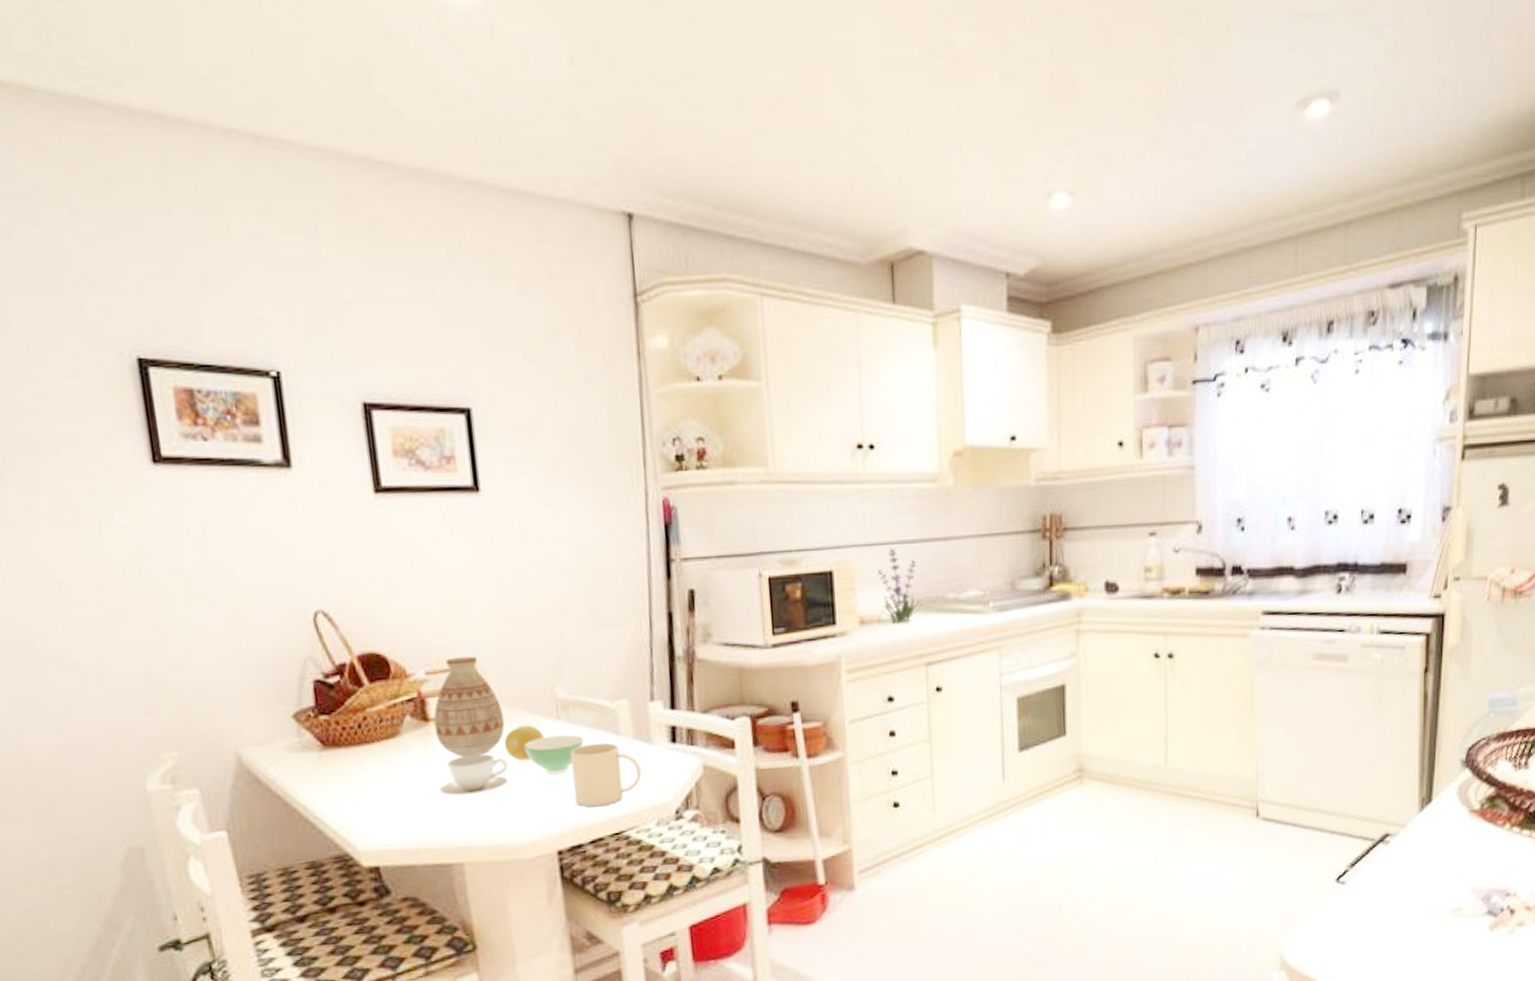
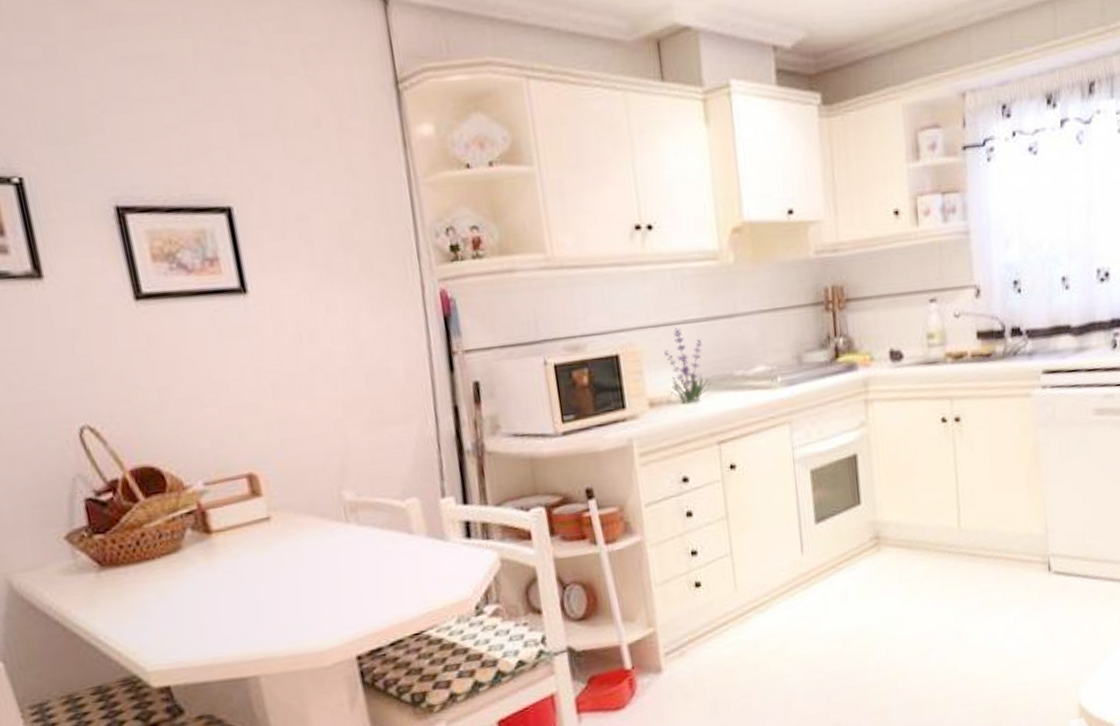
vase: present [433,656,505,757] -> none [216,463,293,568]
teacup: present [439,753,508,796] -> none [228,562,300,608]
fruit: present [504,724,545,760] -> none [292,530,335,567]
bowl: present [523,734,584,775] -> none [313,537,376,580]
mug: present [570,742,642,807] -> none [362,542,438,609]

